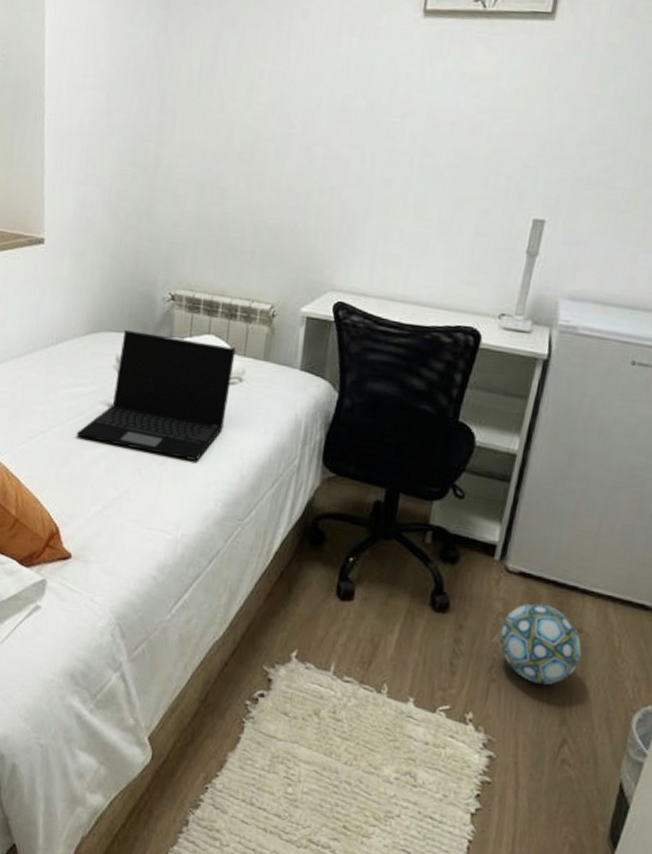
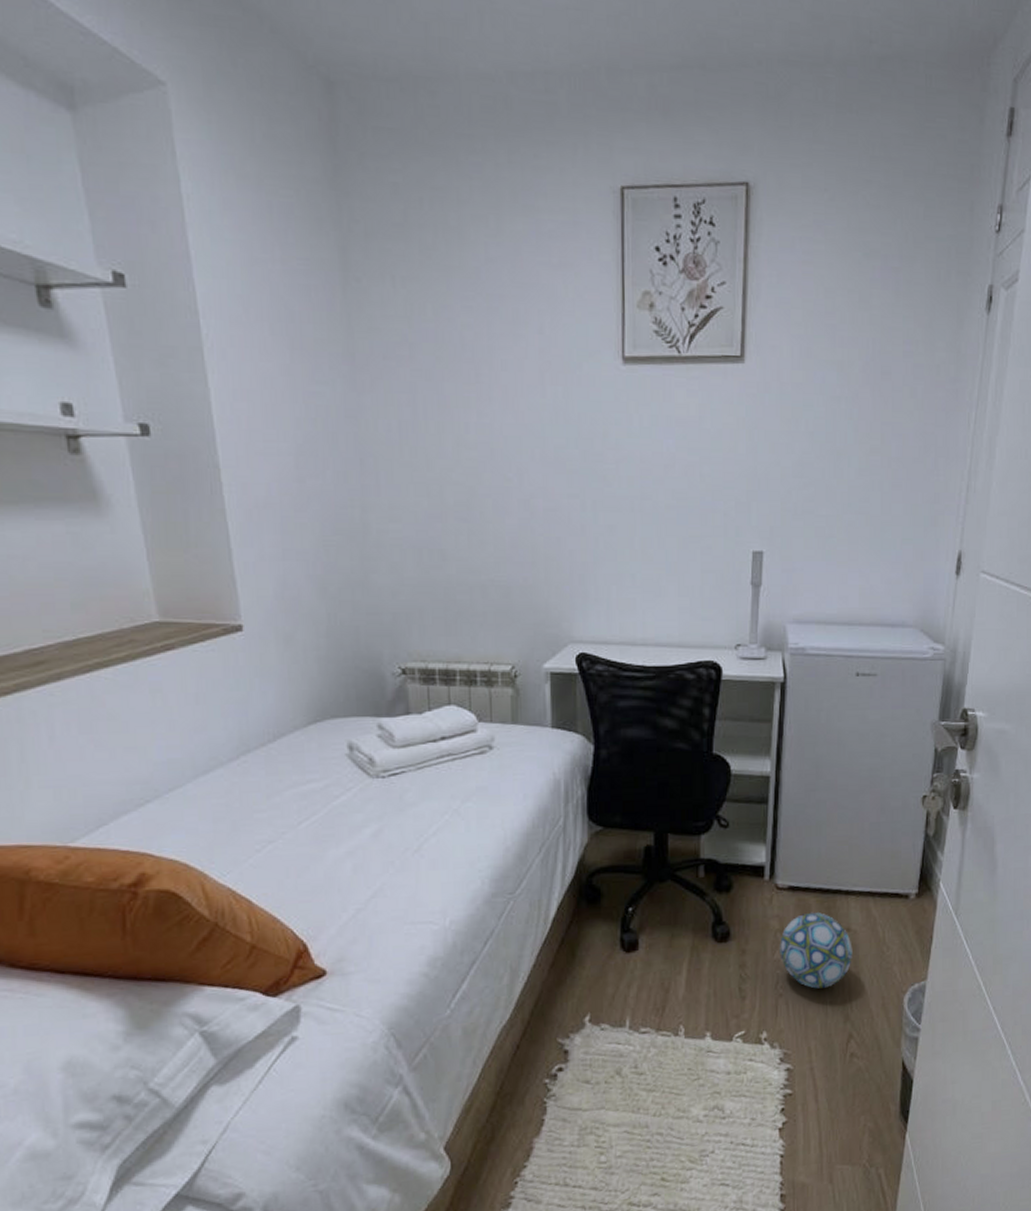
laptop: present [76,330,236,461] -> none [312,713,482,842]

